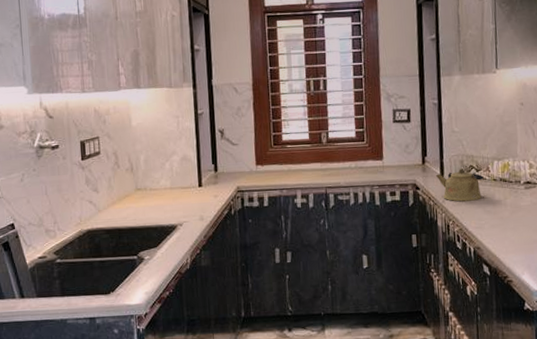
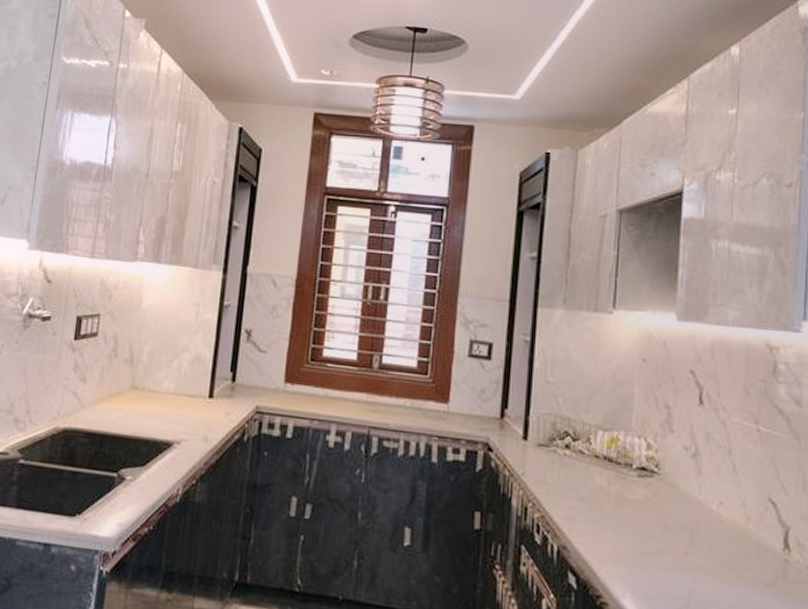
kettle: present [435,169,484,202] -> none [516,433,582,481]

